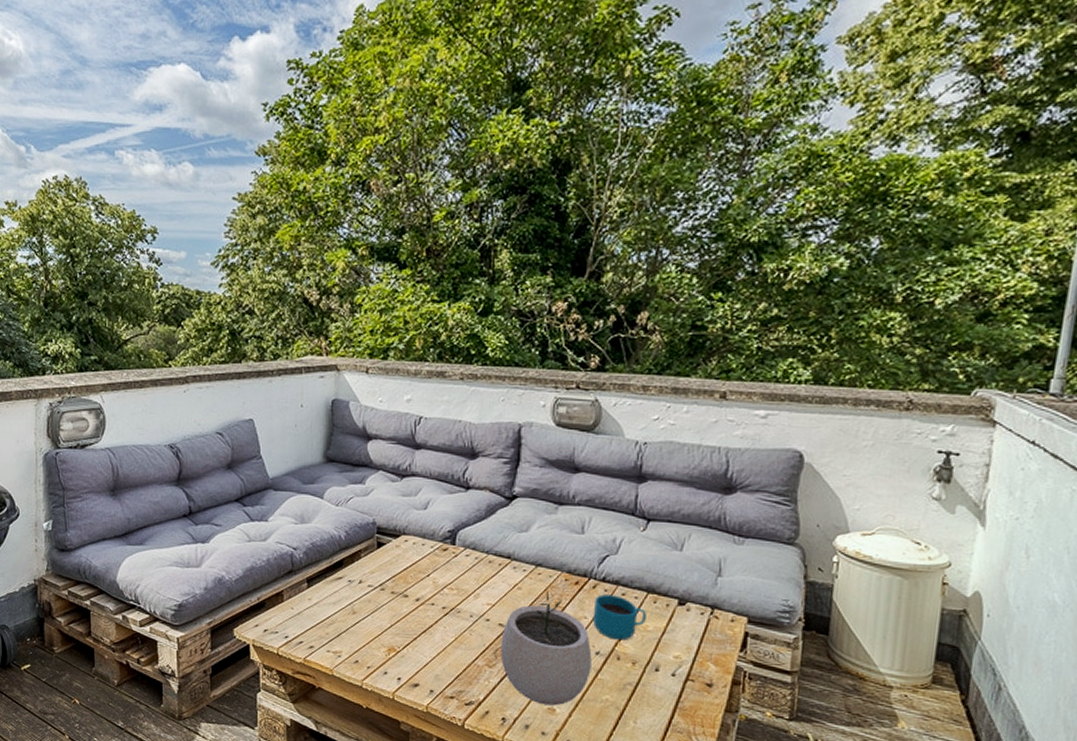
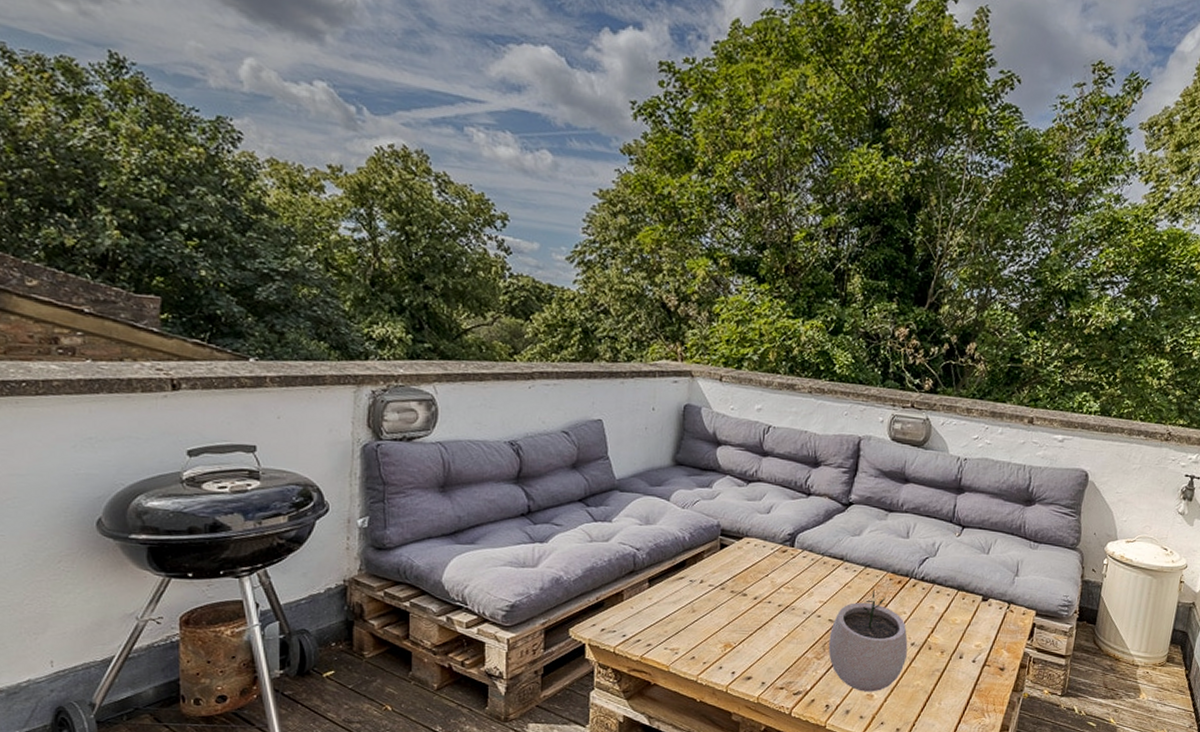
cup: present [592,594,646,640] -> none [910,592,956,632]

